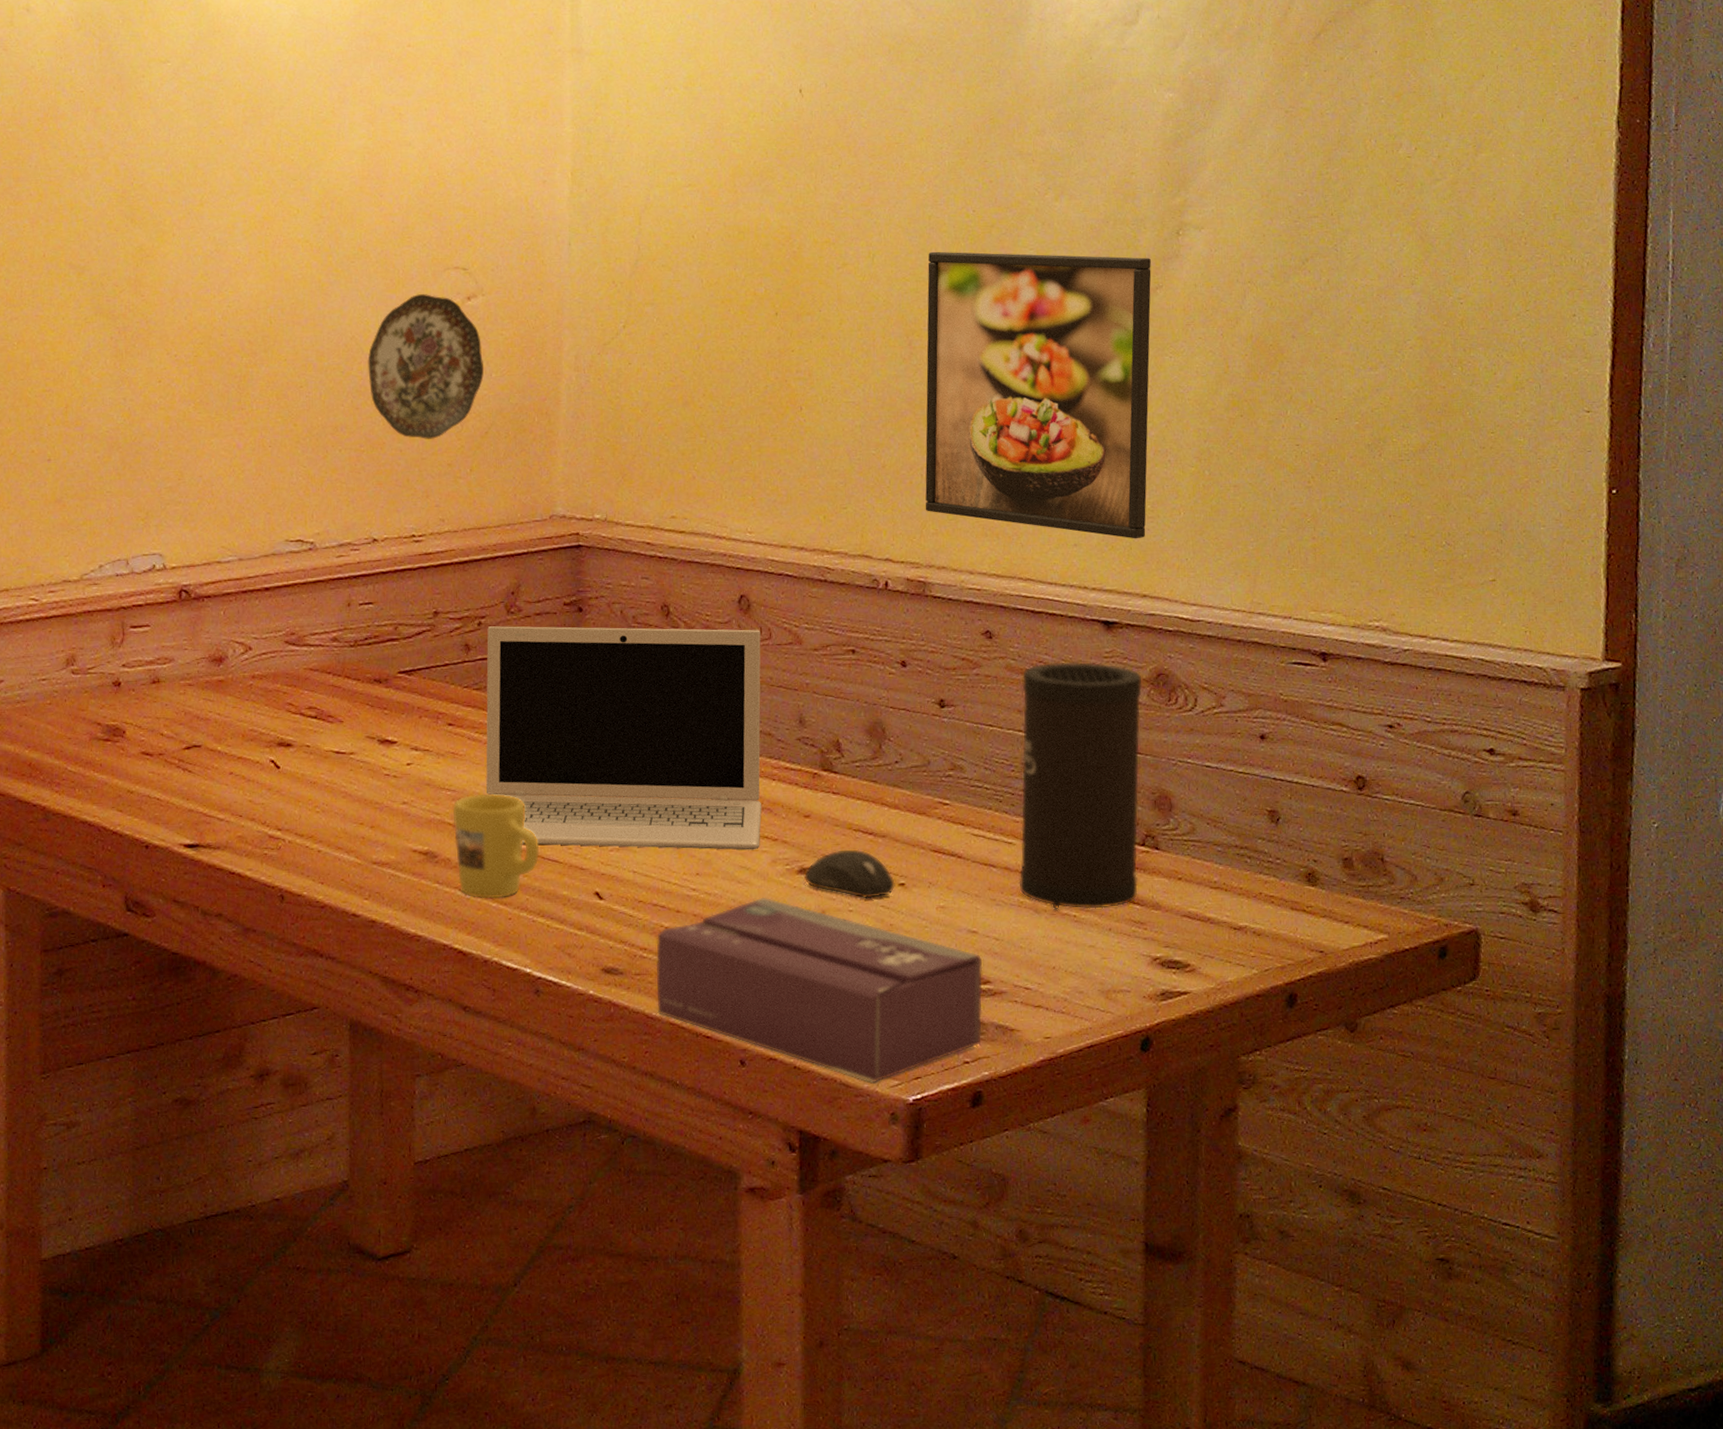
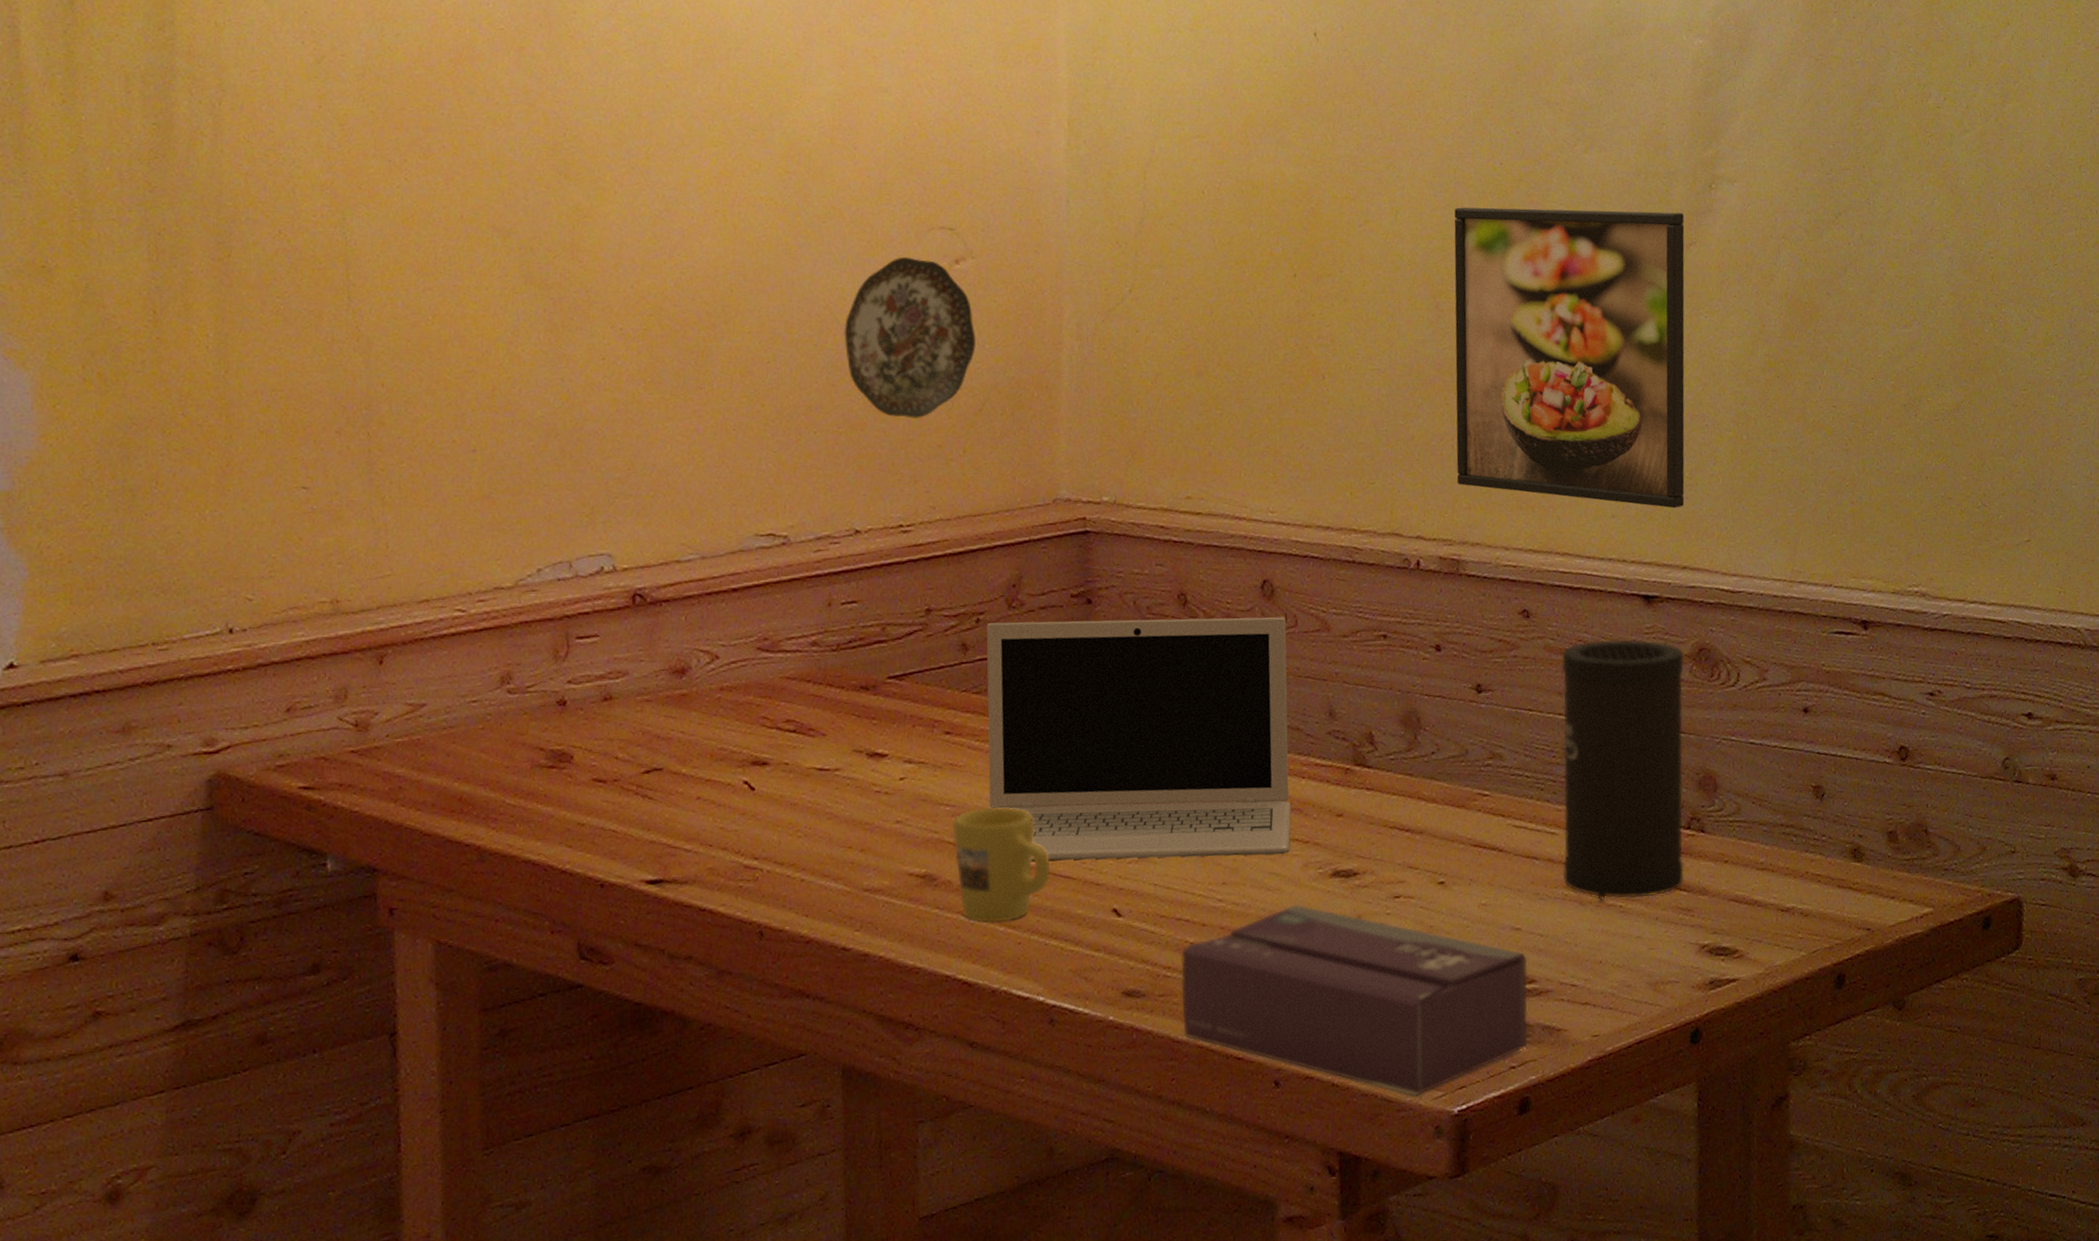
computer mouse: present [803,849,895,899] -> none [1337,847,1434,901]

